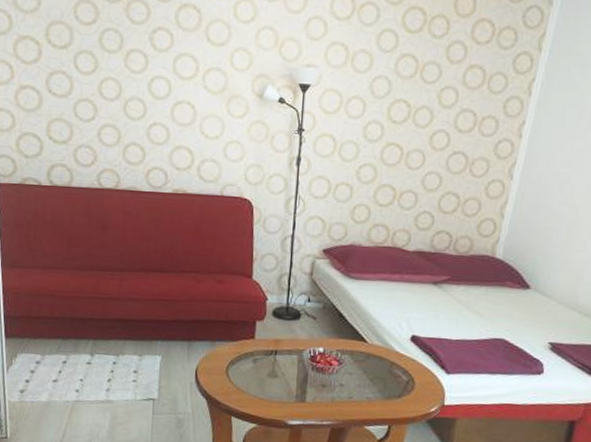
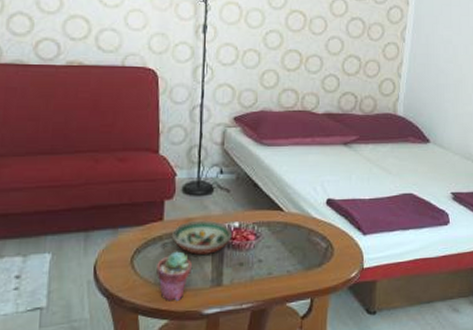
potted succulent: none [247,367,279,410] -> present [156,251,192,301]
decorative bowl: none [262,341,316,374] -> present [172,220,232,256]

